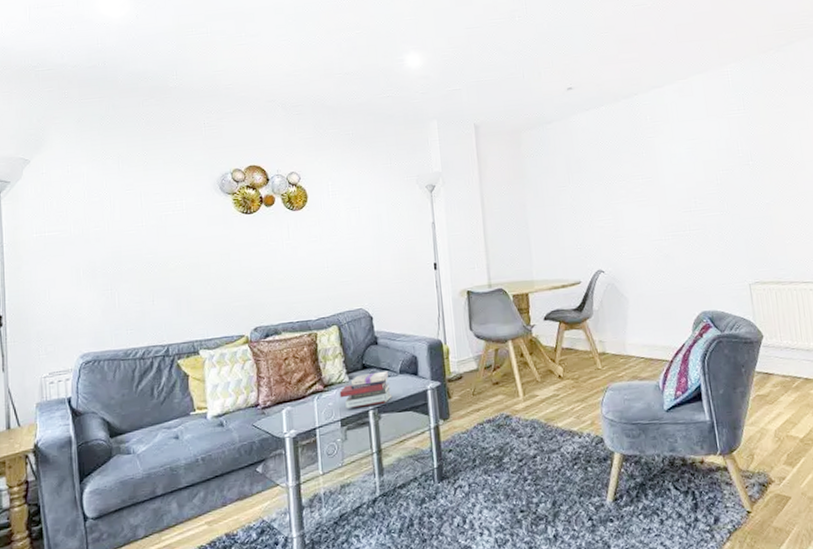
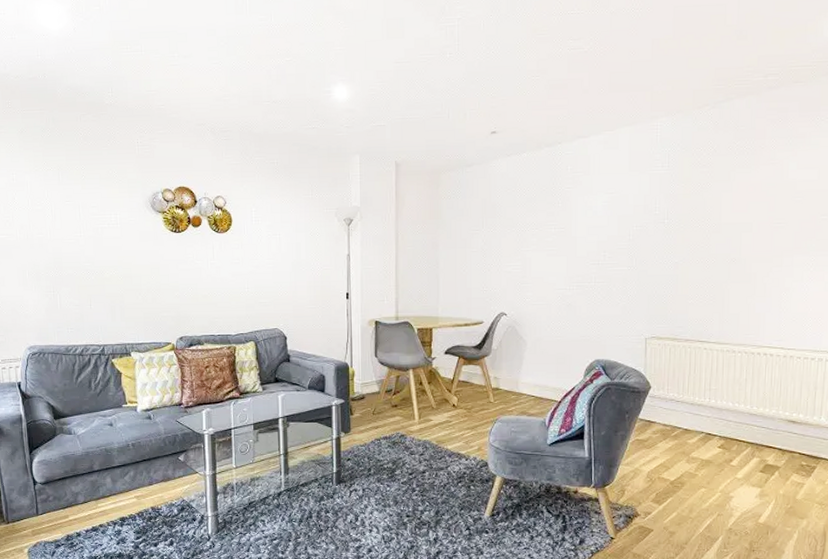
books: present [339,371,392,409] -> none [253,385,300,415]

